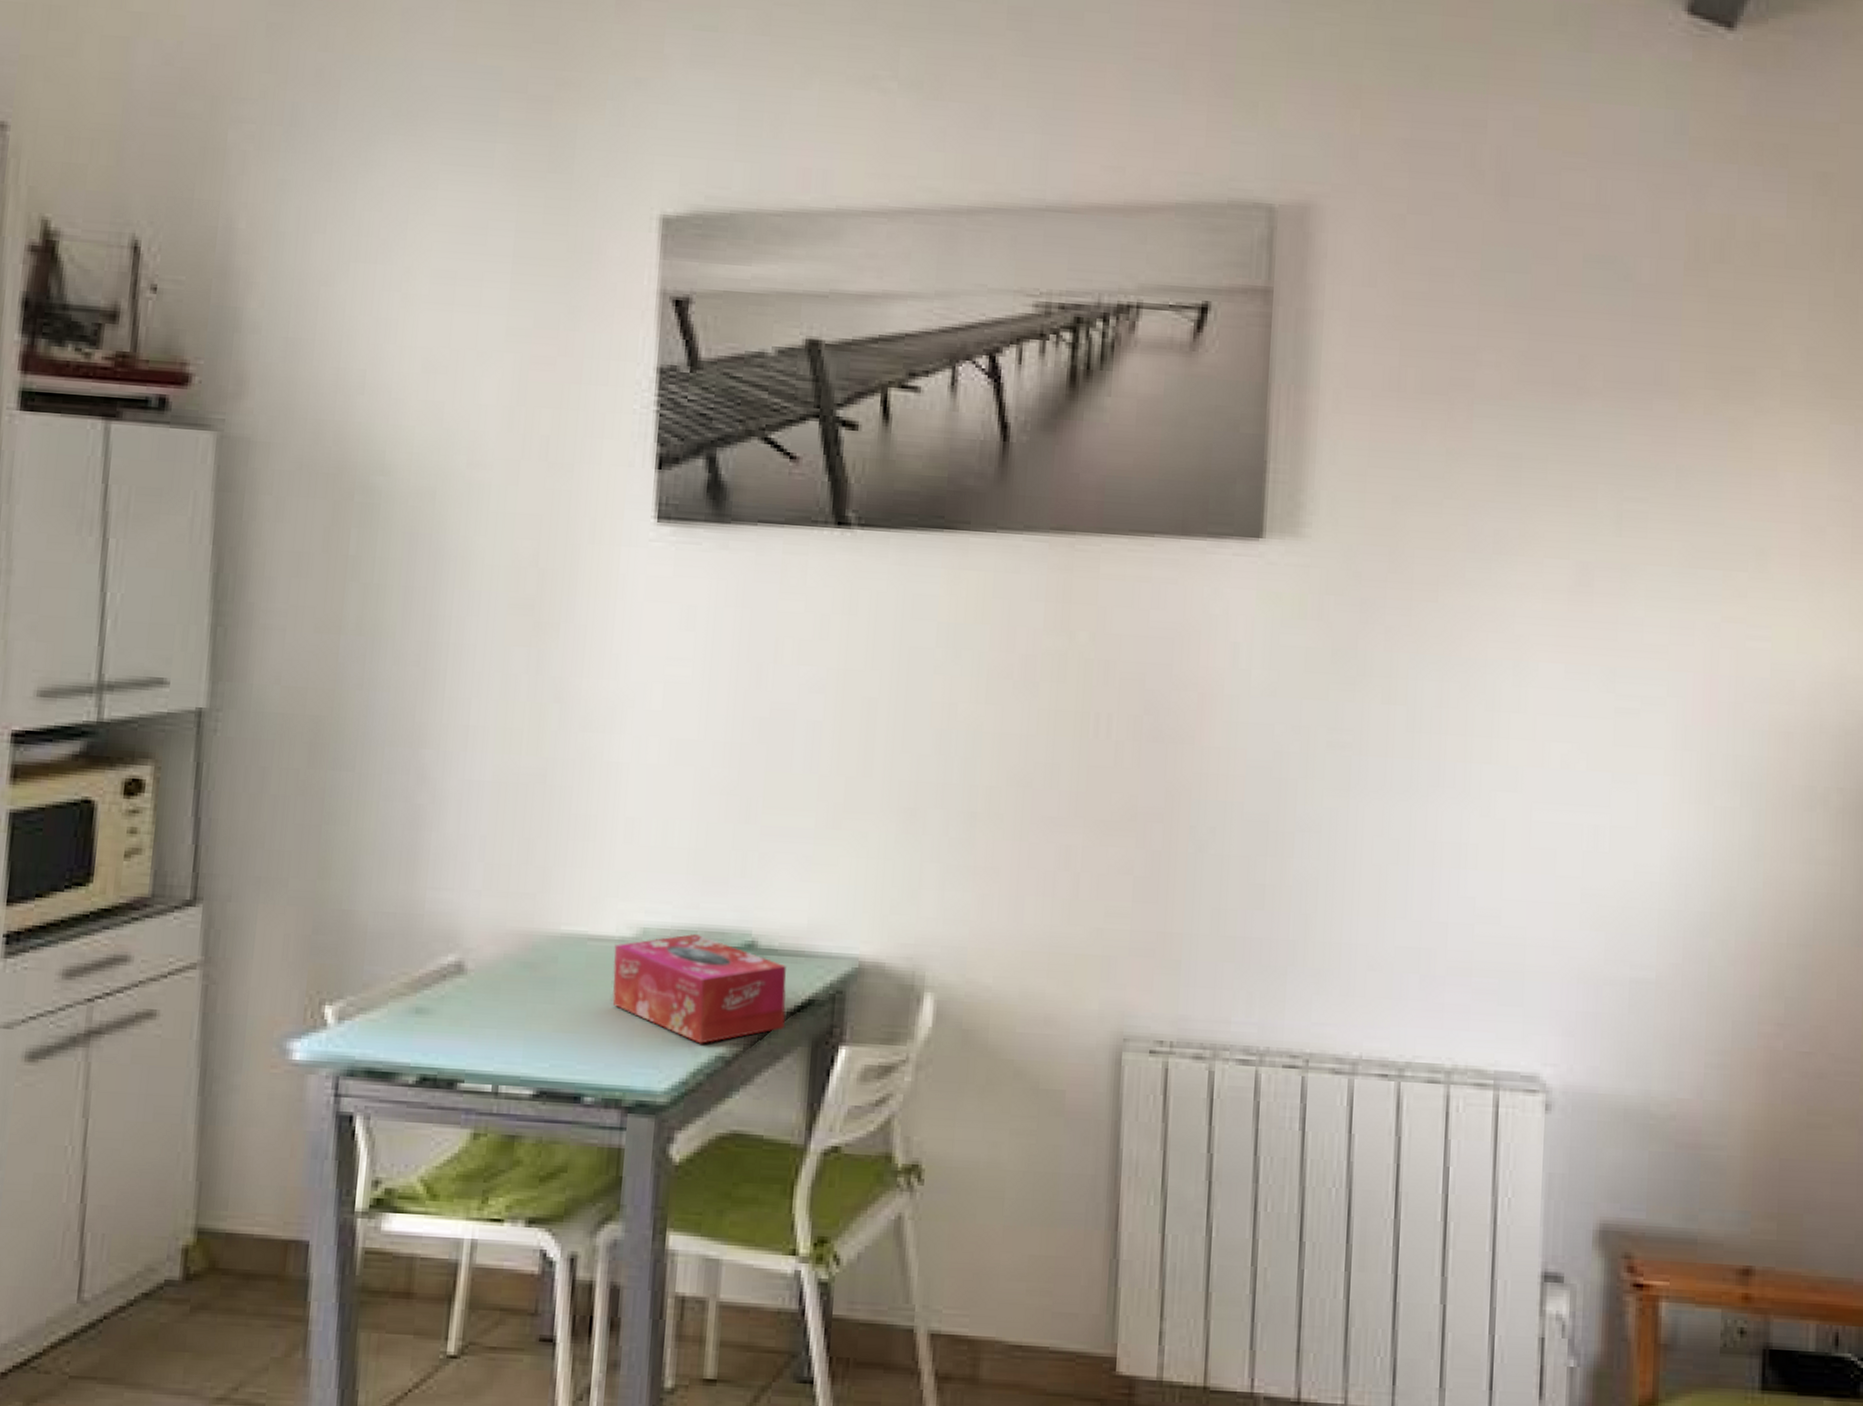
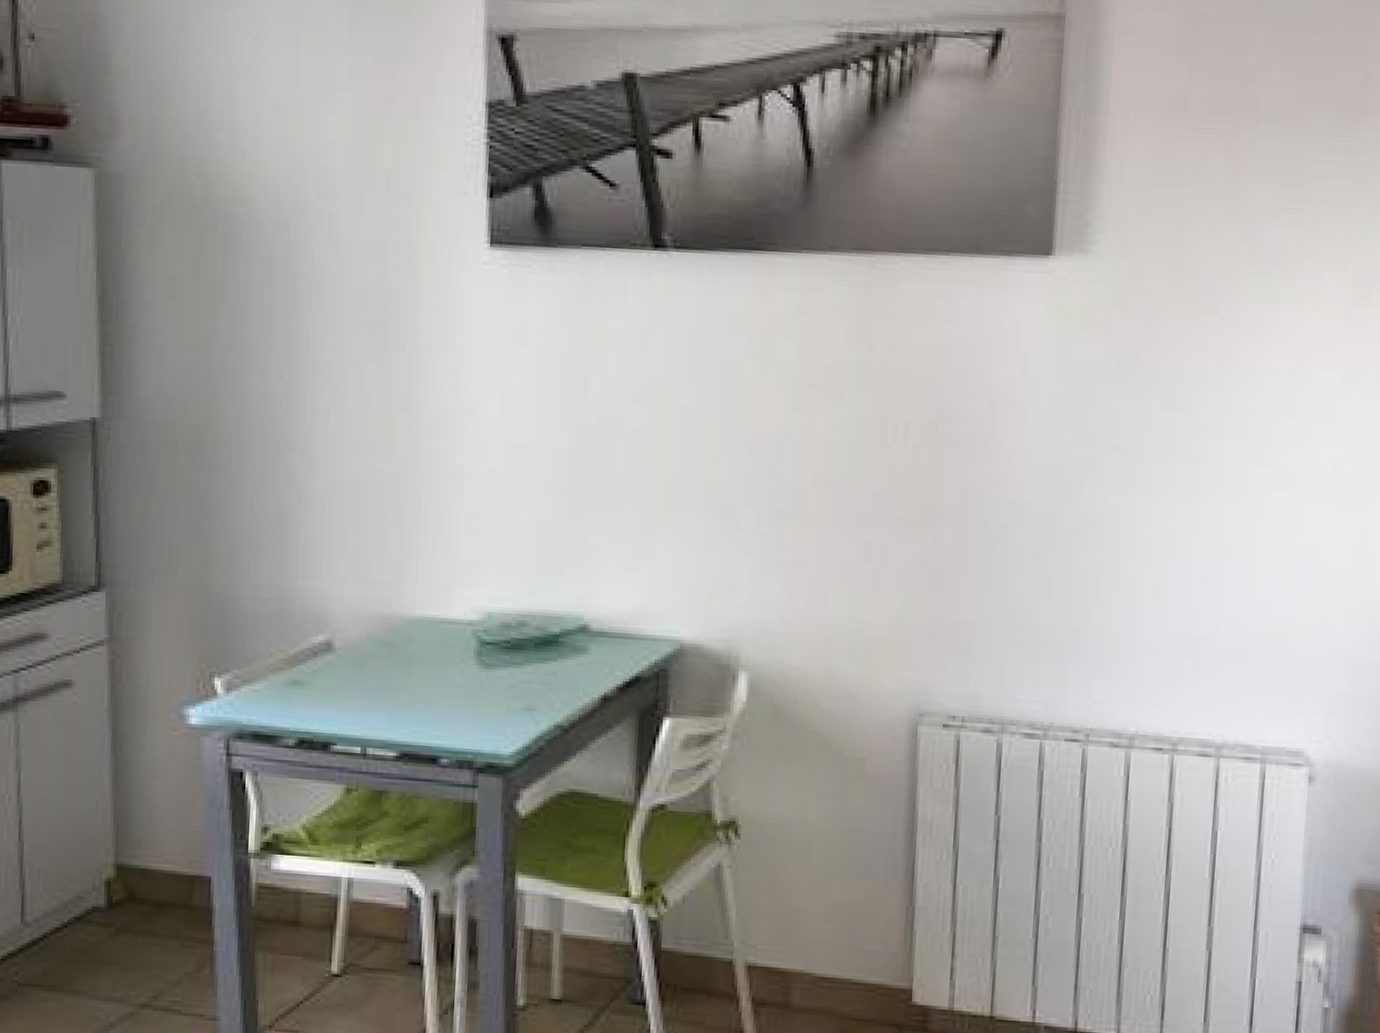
tissue box: present [612,934,787,1044] -> none [462,618,616,714]

